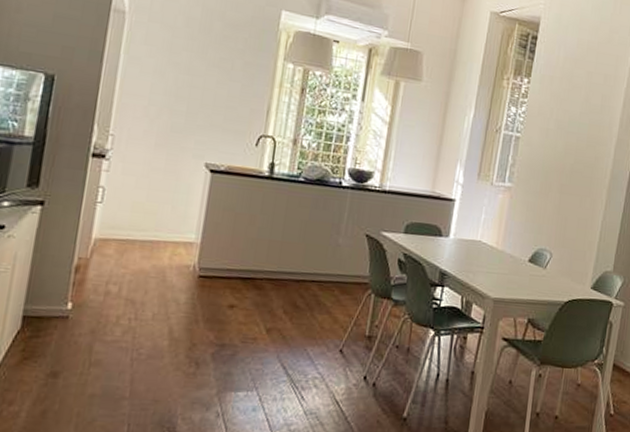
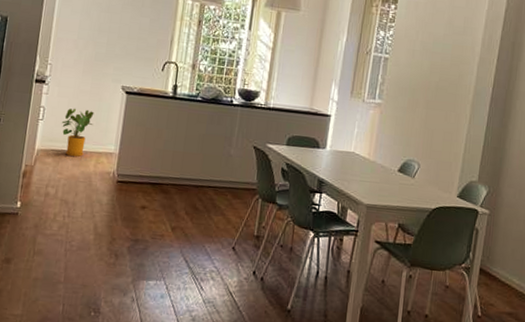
house plant: none [126,188,170,248] -> present [61,108,94,157]

